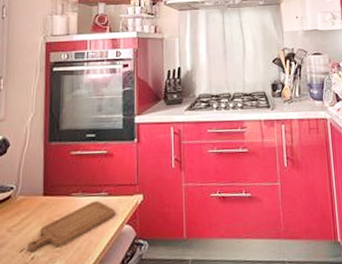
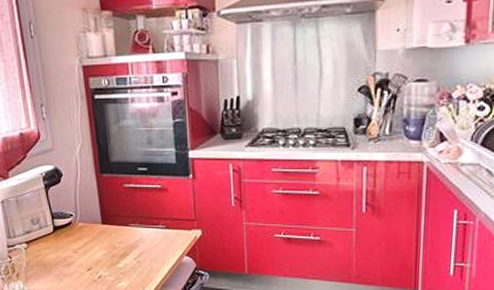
chopping board: present [28,200,115,252] -> none [94,232,174,272]

